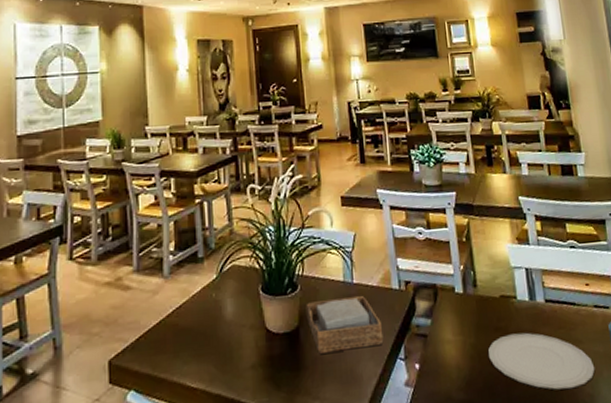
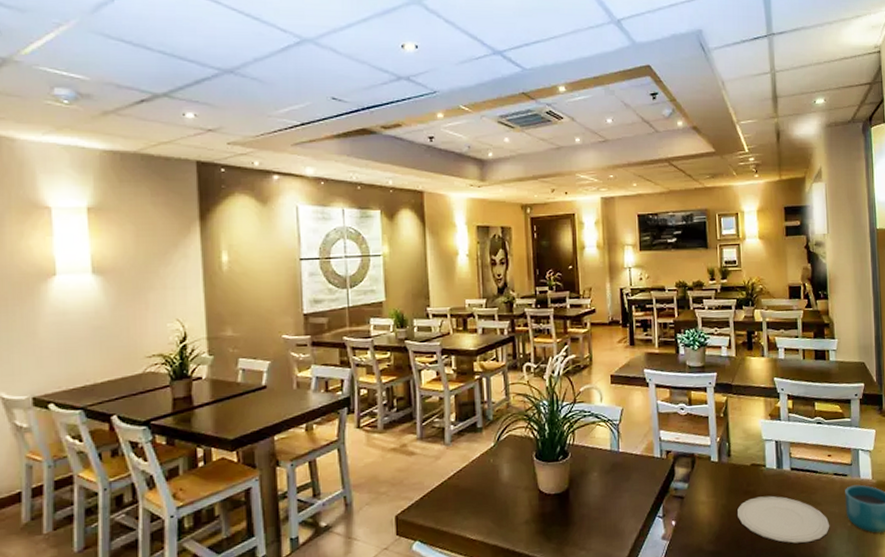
napkin holder: present [306,295,384,354] -> none [575,462,645,512]

